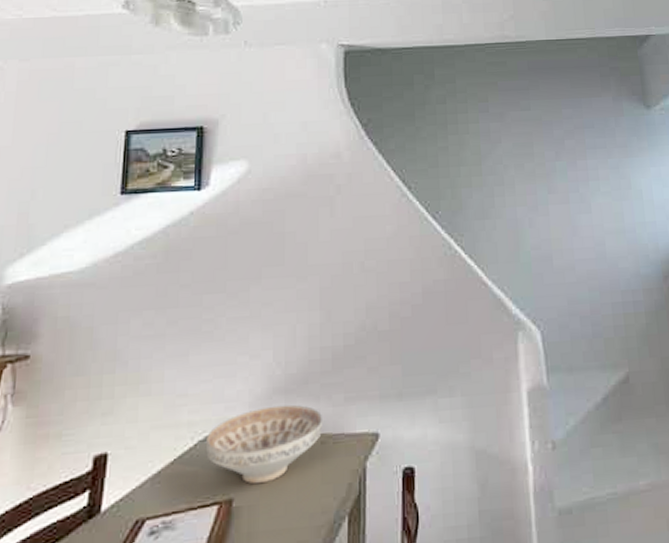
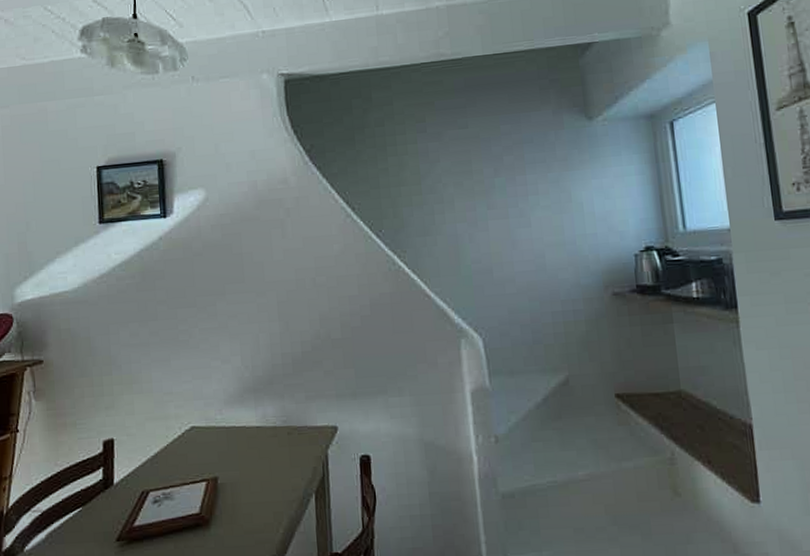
decorative bowl: present [205,404,323,484] -> none [191,402,289,466]

